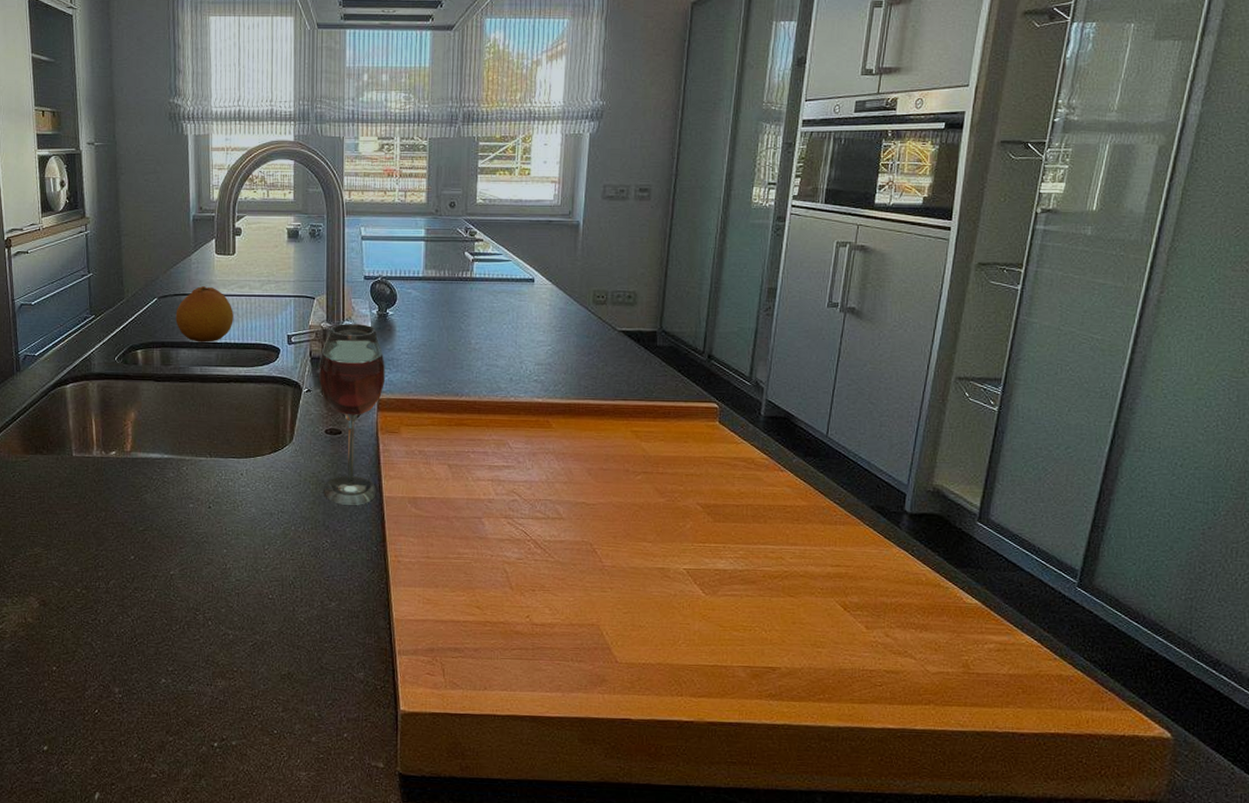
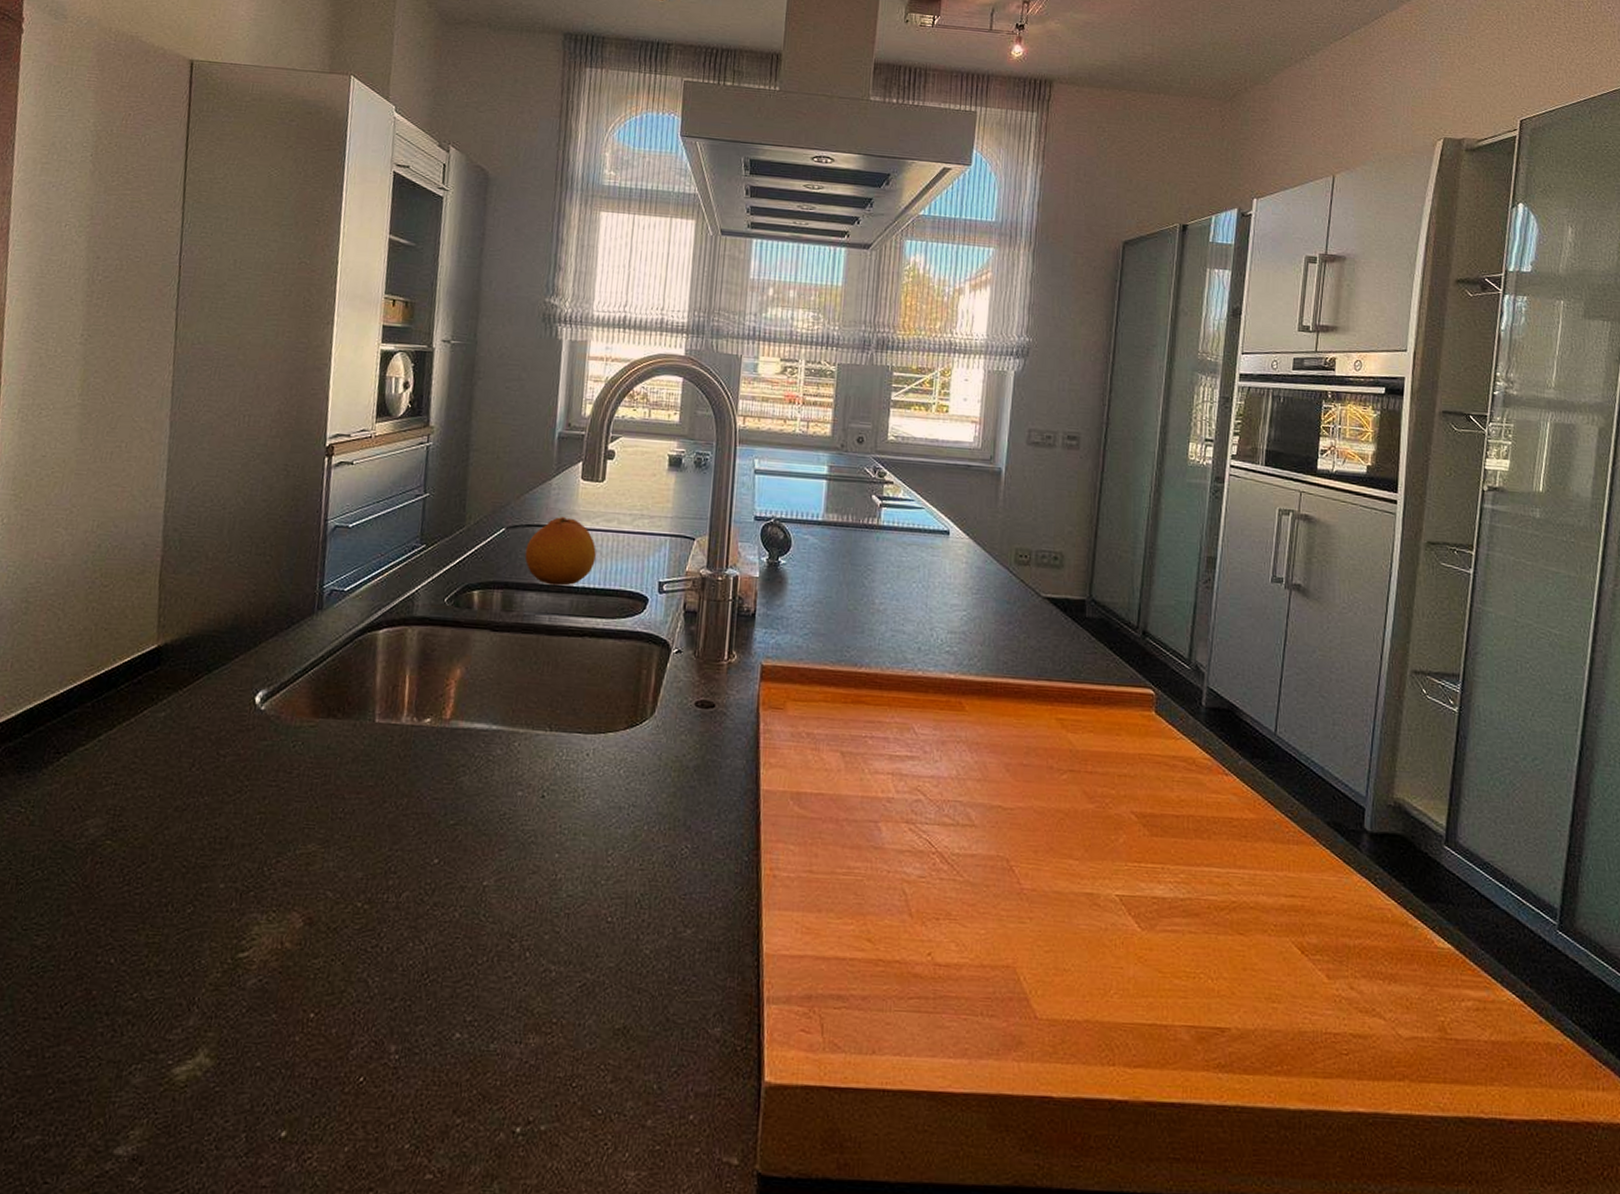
wineglass: present [319,324,386,506] -> none [687,571,774,801]

